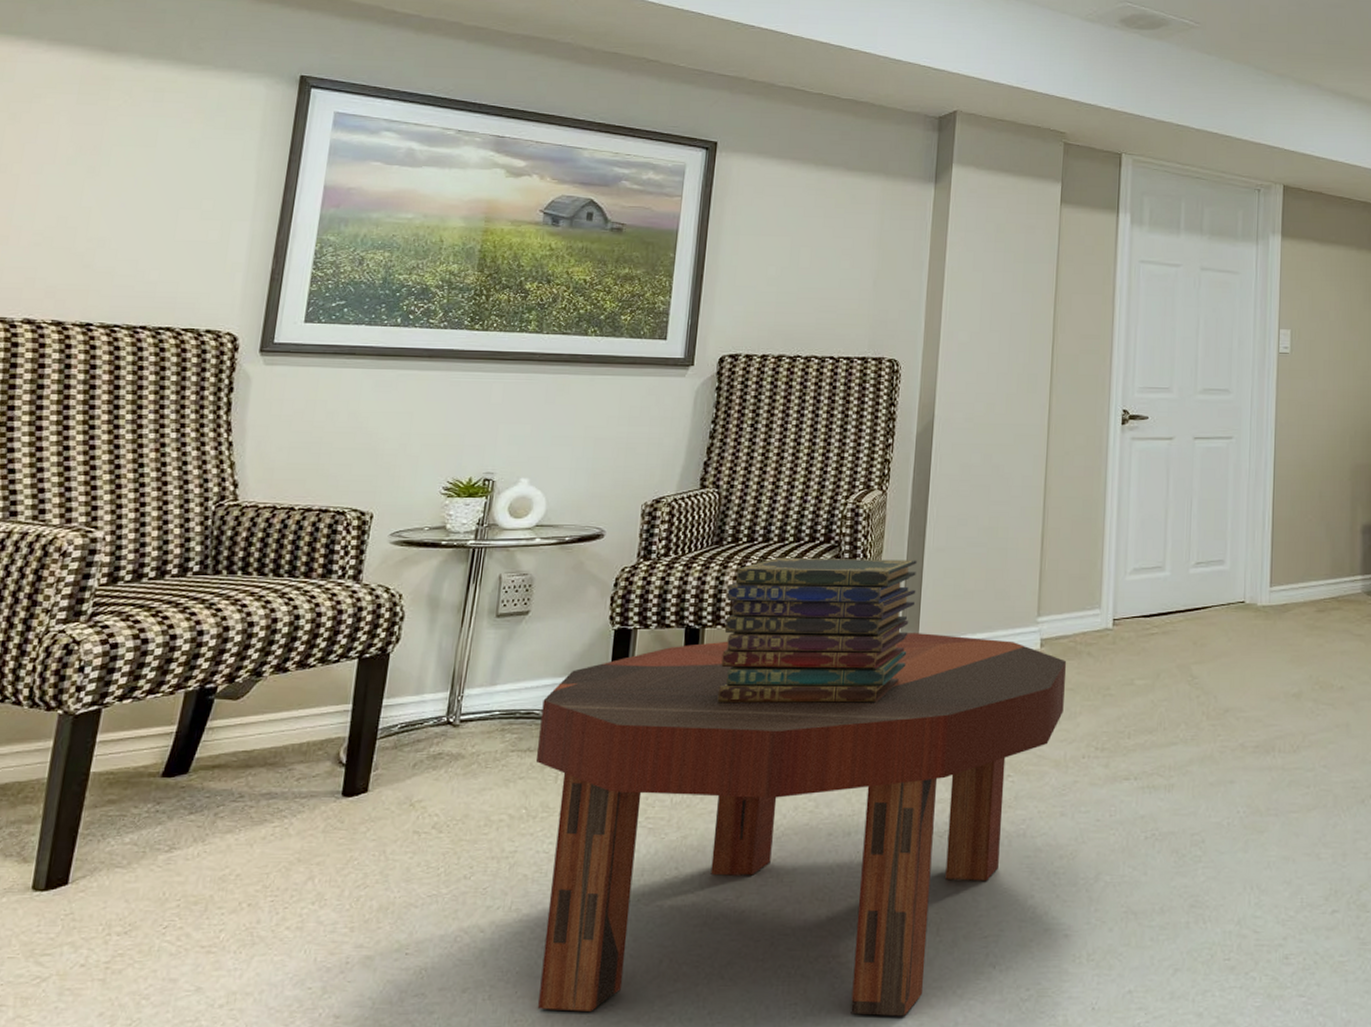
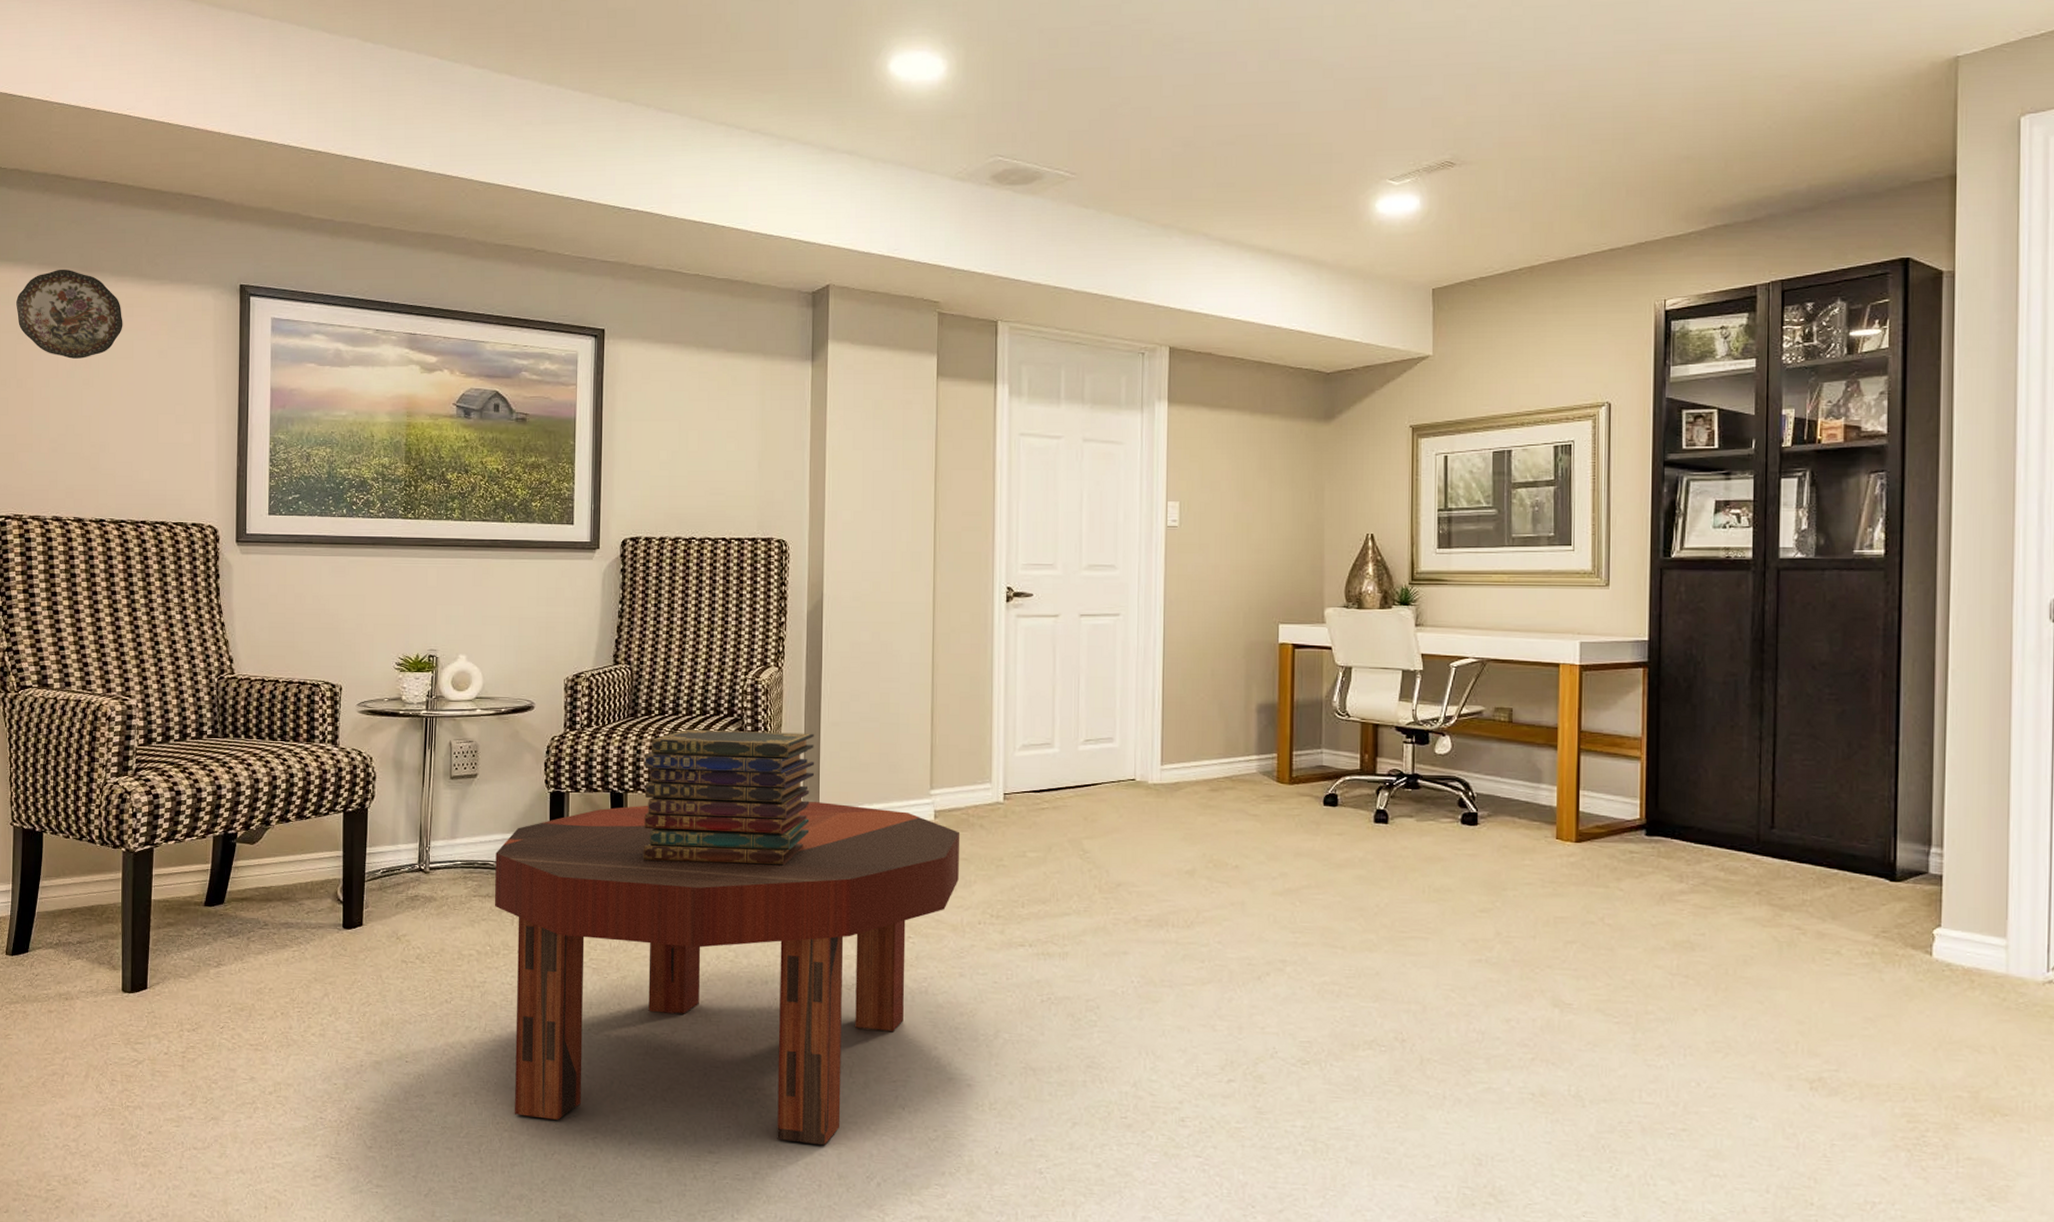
decorative plate: none [11,46,149,144] -> present [16,269,123,359]

